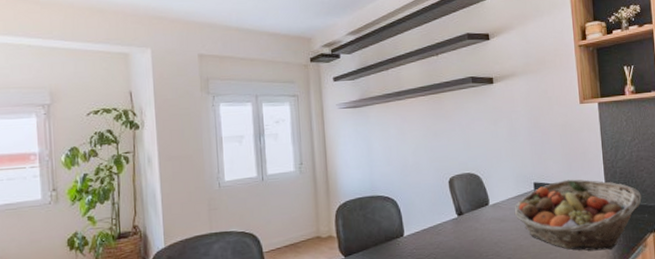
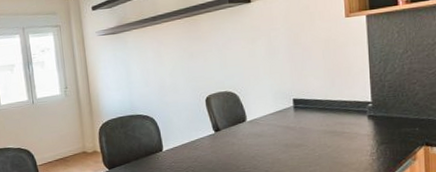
fruit basket: present [514,179,642,251] -> none [272,94,412,164]

